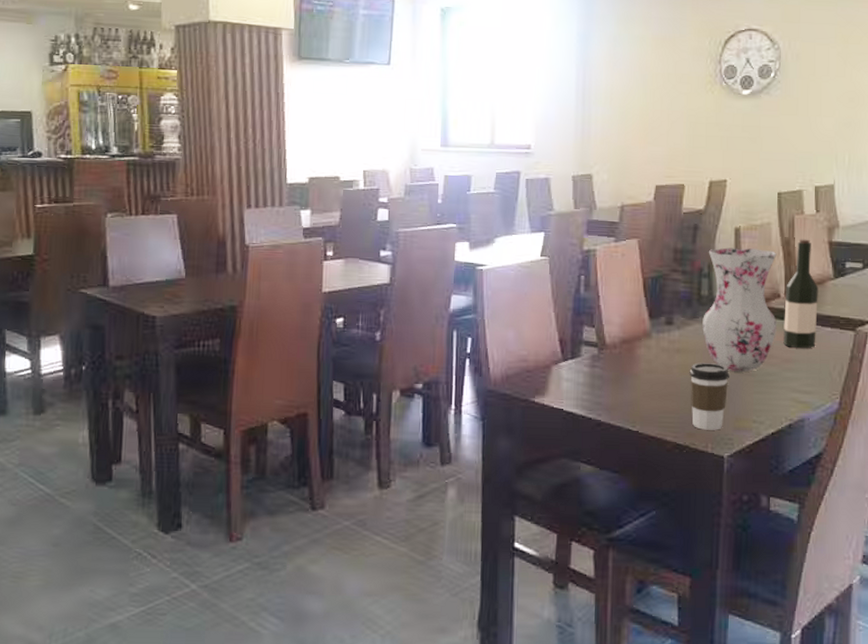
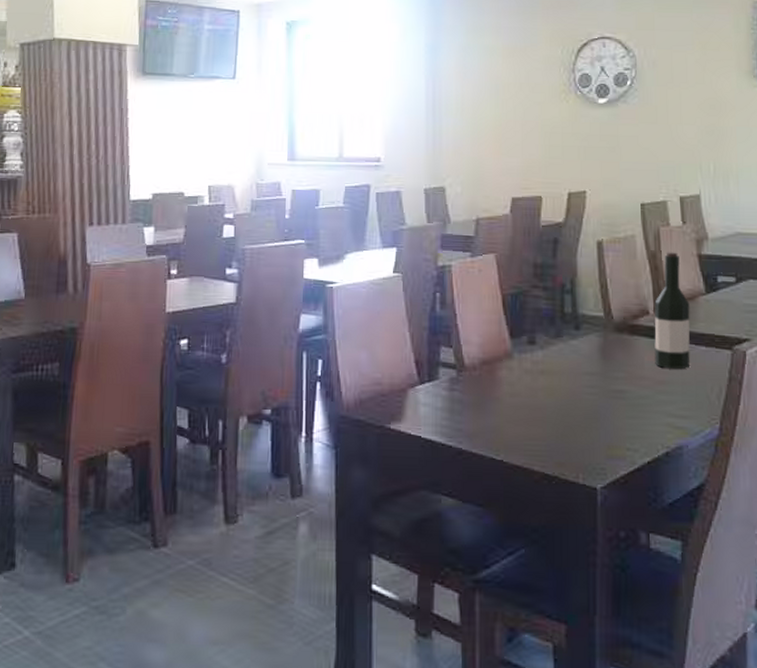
coffee cup: present [689,363,729,430] -> none [555,385,599,459]
vase: present [702,247,777,372] -> none [567,262,647,395]

